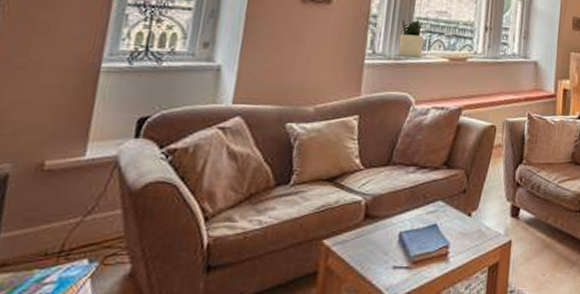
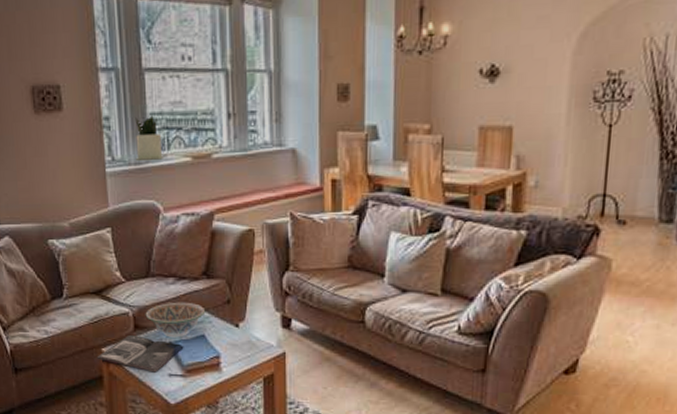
magazine: none [315,224,414,265] -> present [97,334,184,373]
decorative bowl: none [378,190,442,227] -> present [145,302,206,338]

